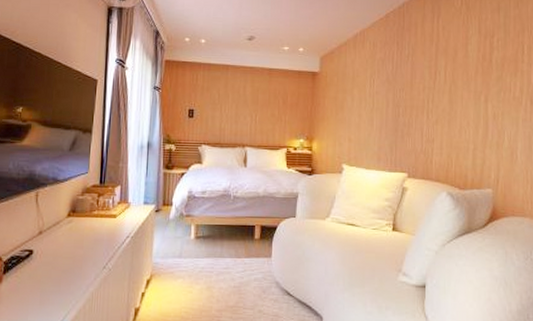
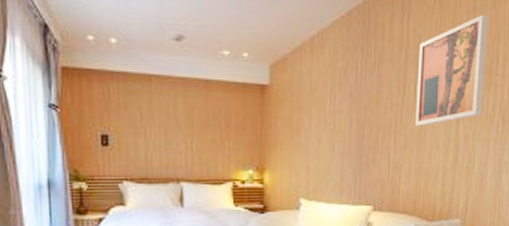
wall art: none [446,13,512,107] -> present [415,15,488,127]

